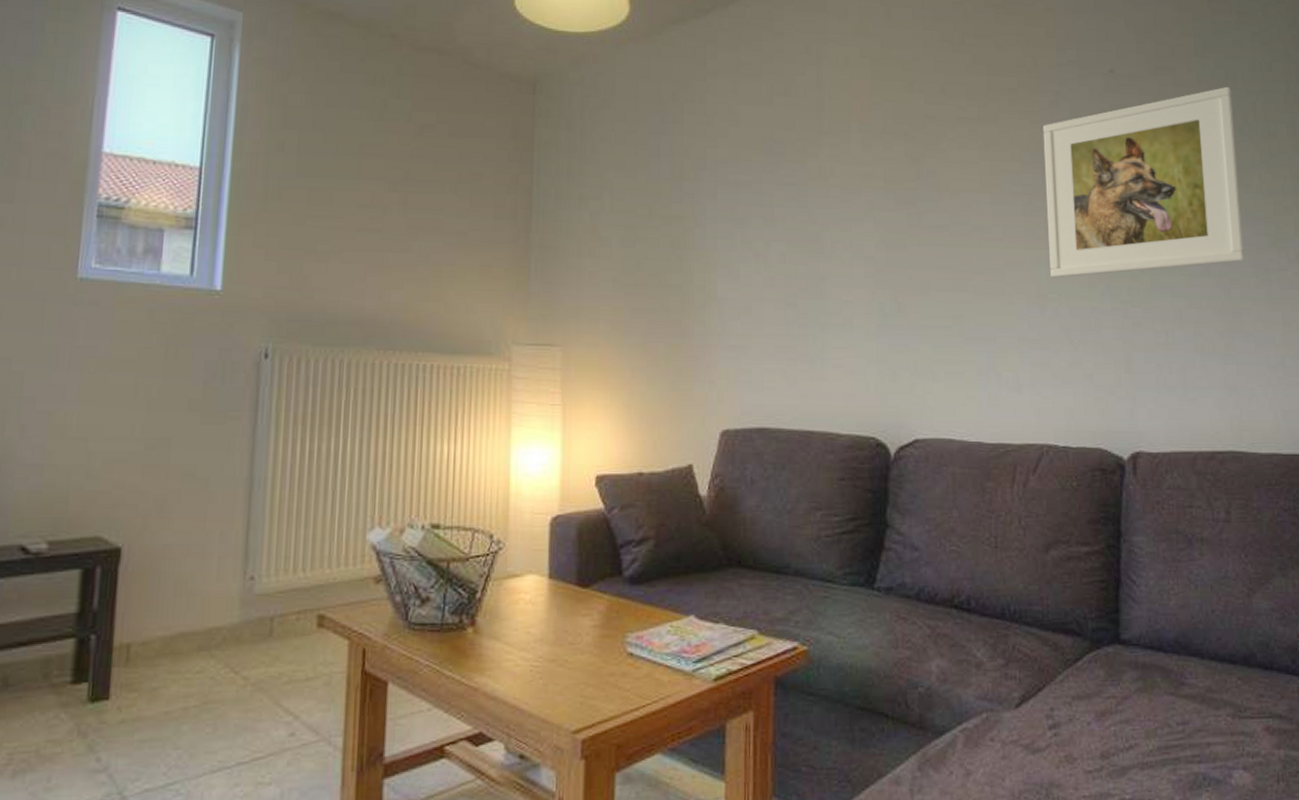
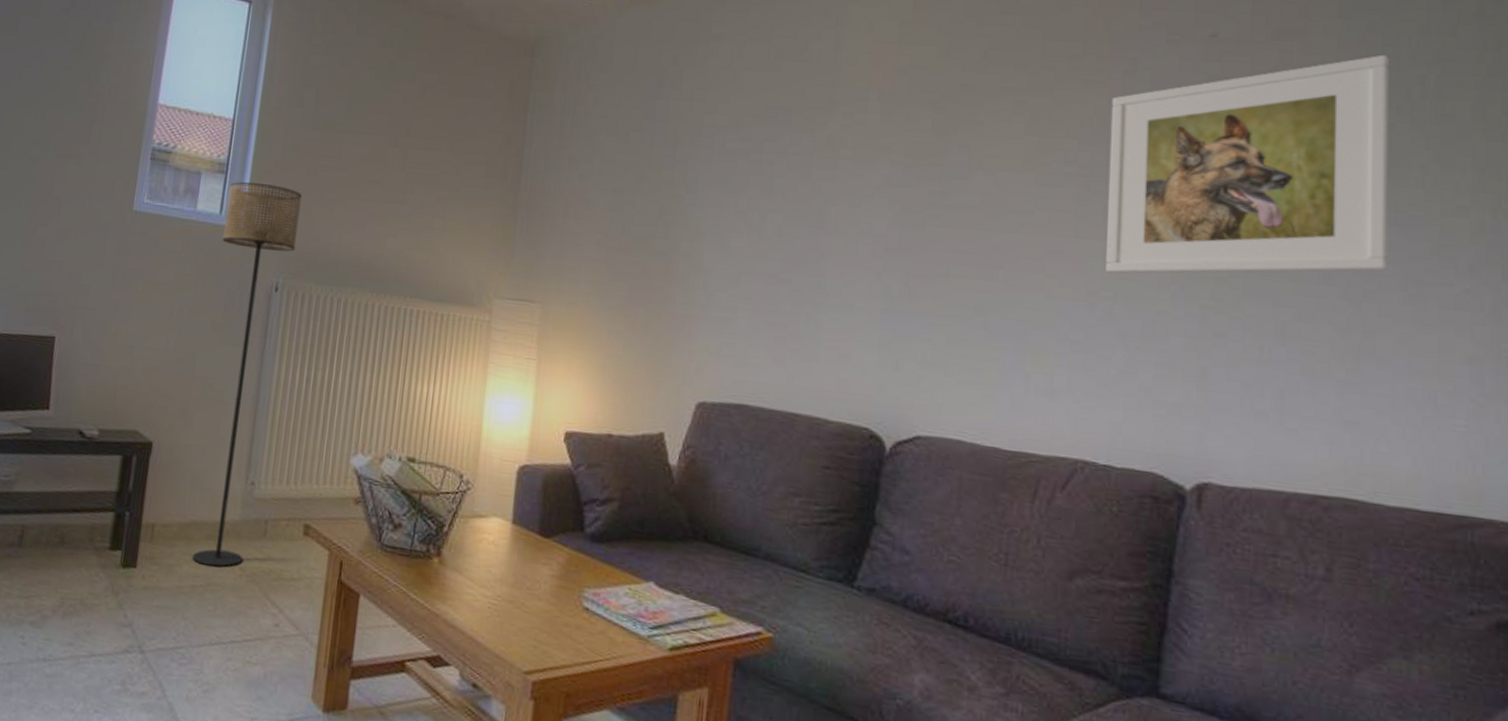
floor lamp: none [181,237,290,681] -> present [192,181,302,567]

